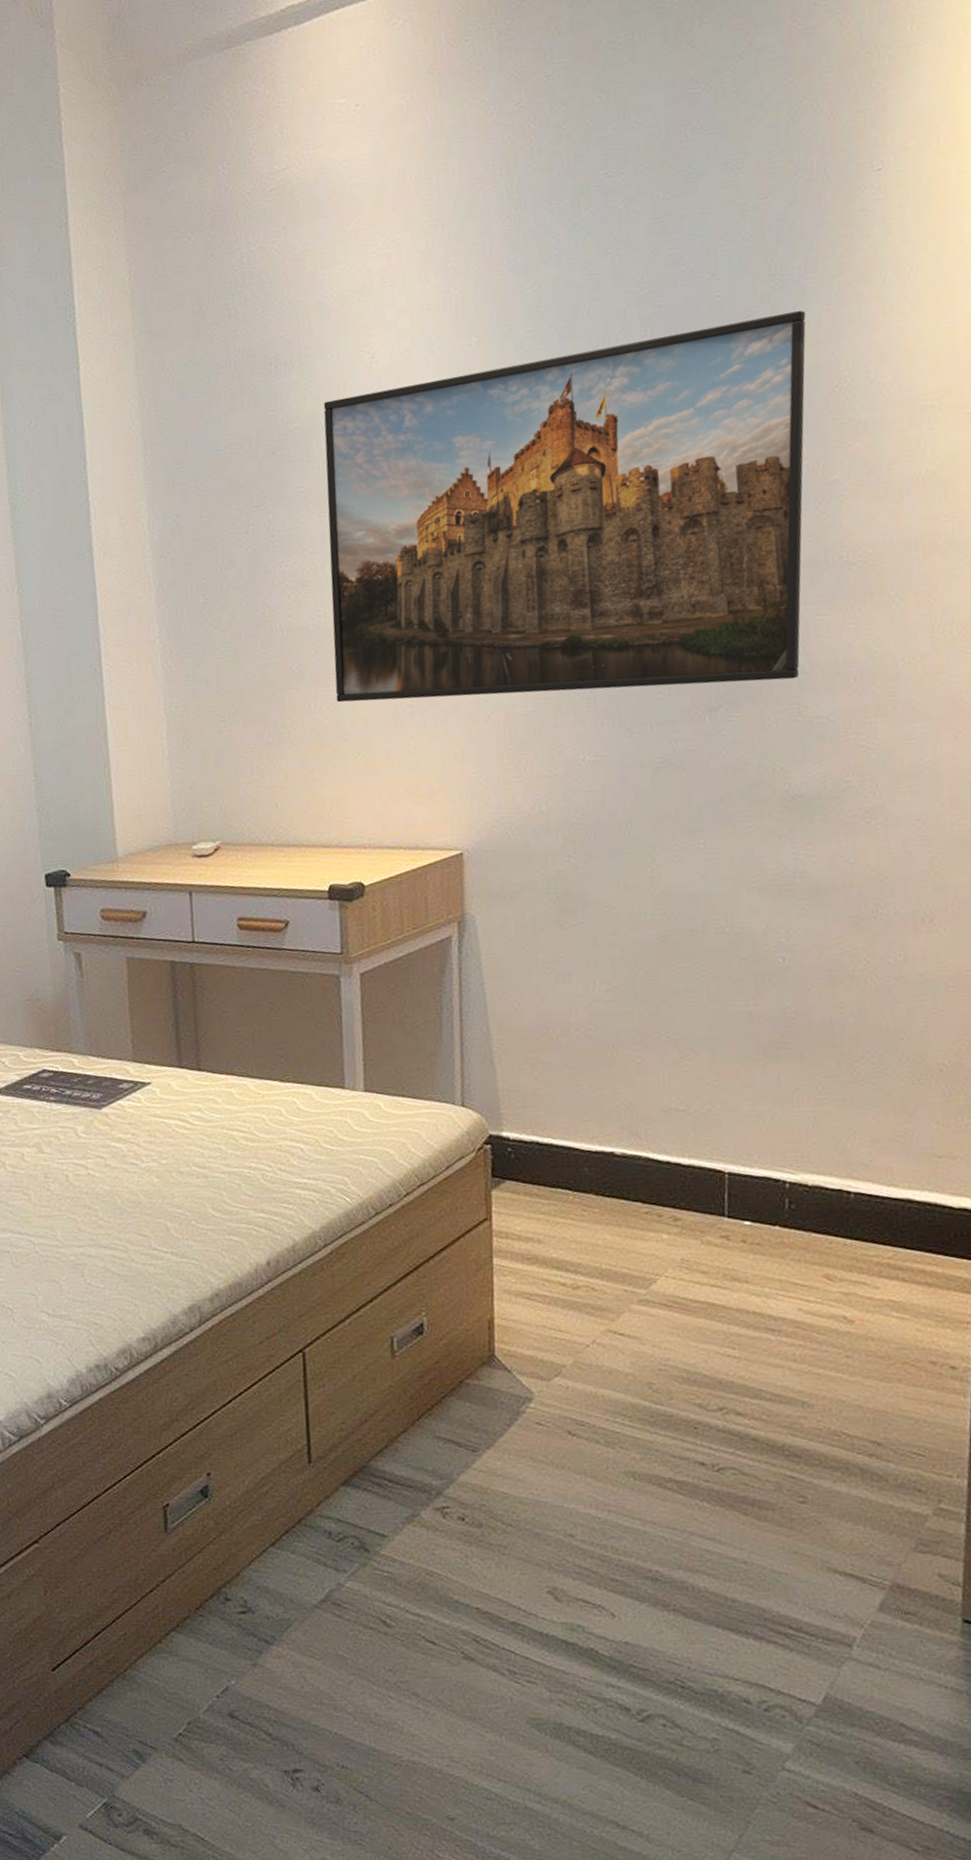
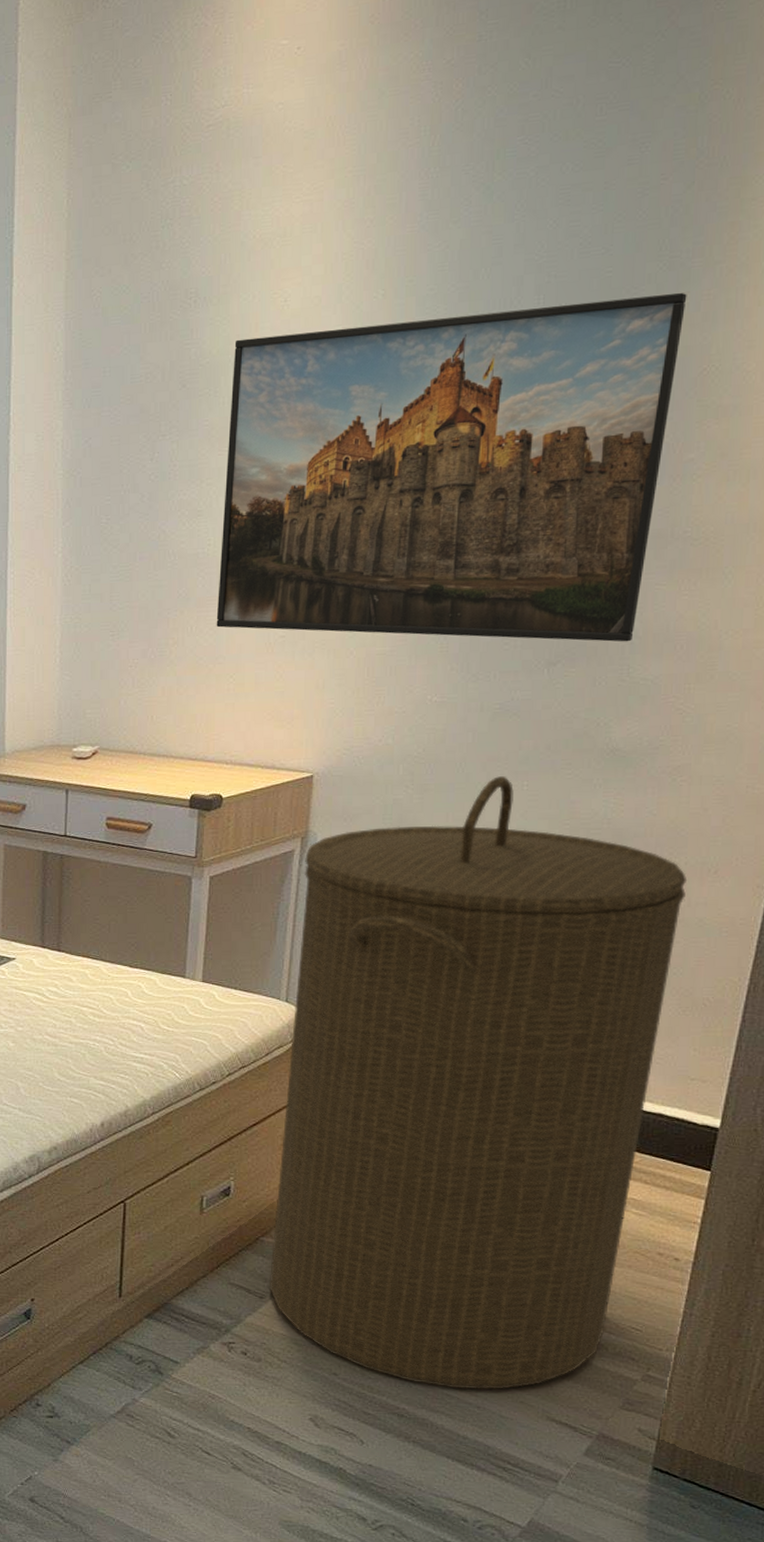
laundry hamper: none [464,835,901,1542] -> present [269,776,688,1390]

